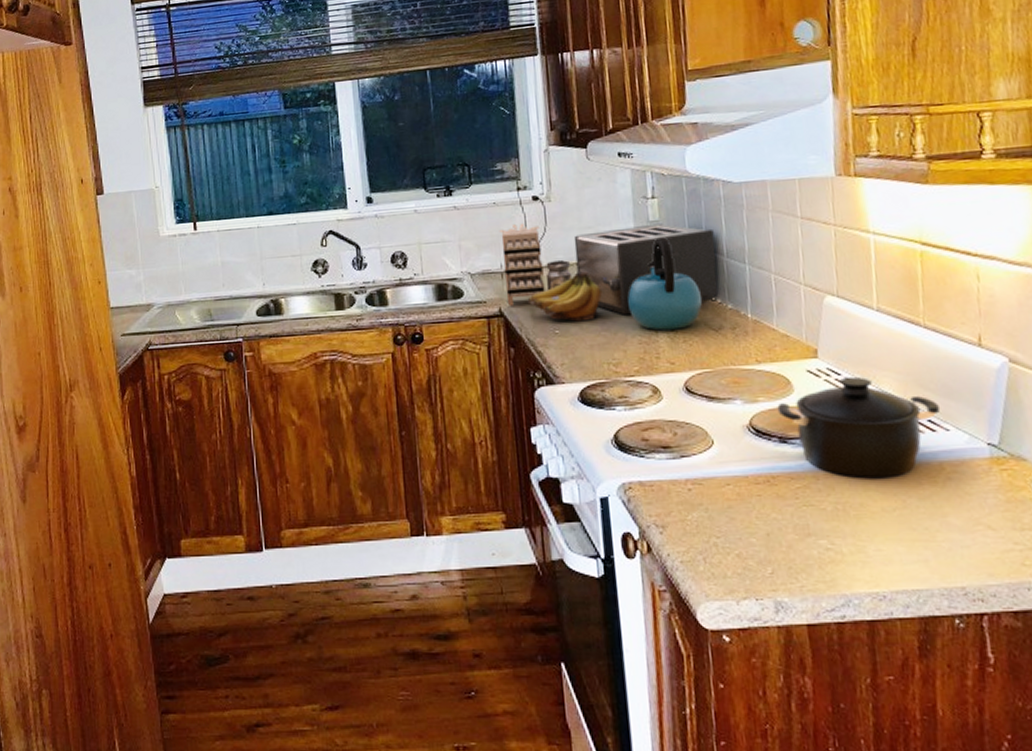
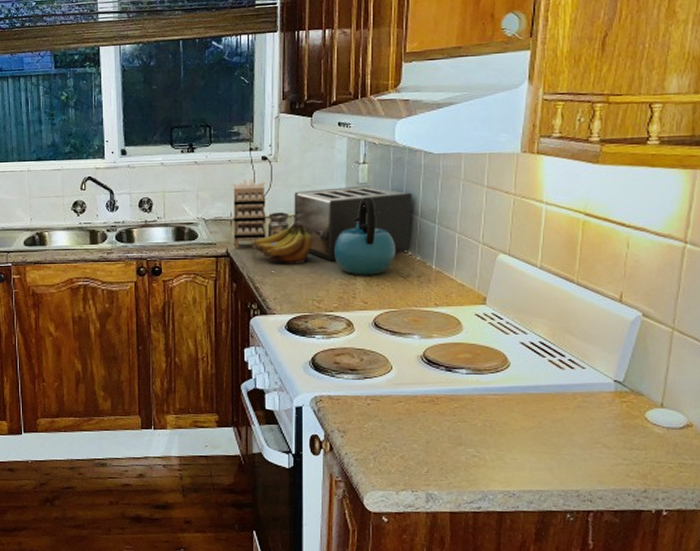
saucepan: present [777,376,941,479] -> none [447,321,581,404]

